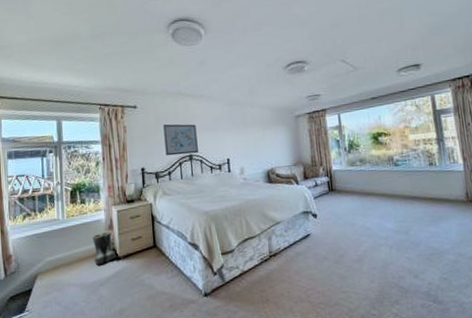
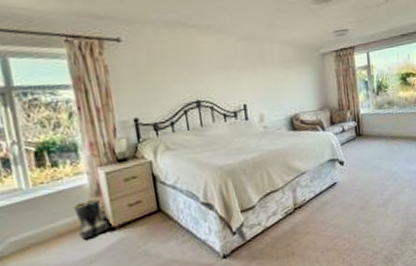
wall art: present [162,124,198,156] -> none [158,62,208,103]

